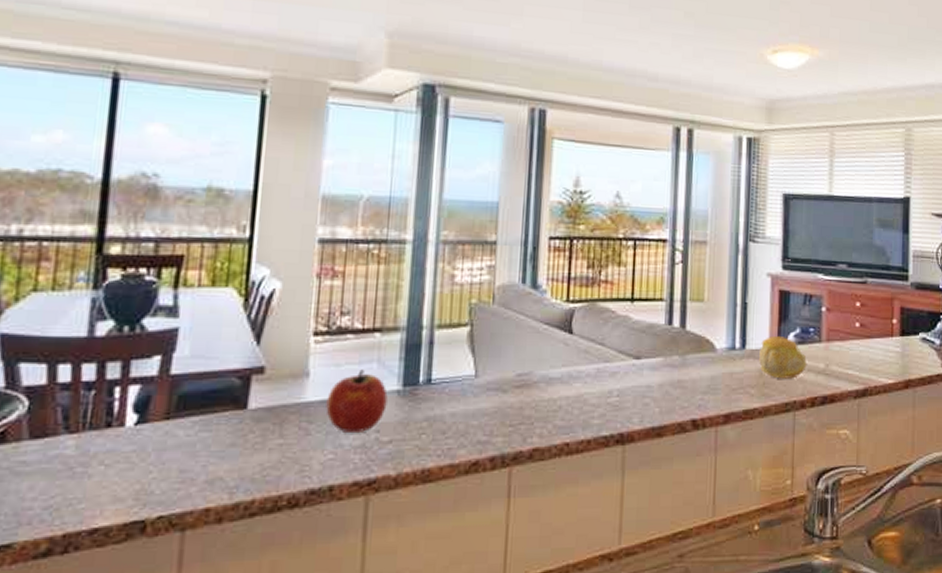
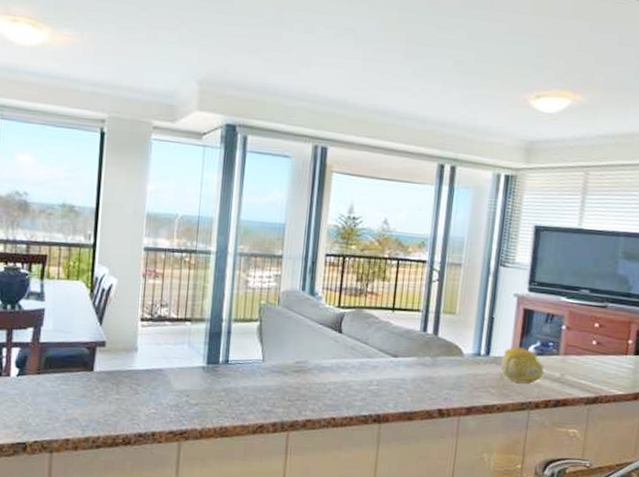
fruit: present [326,369,388,434] -> none [150,349,195,396]

